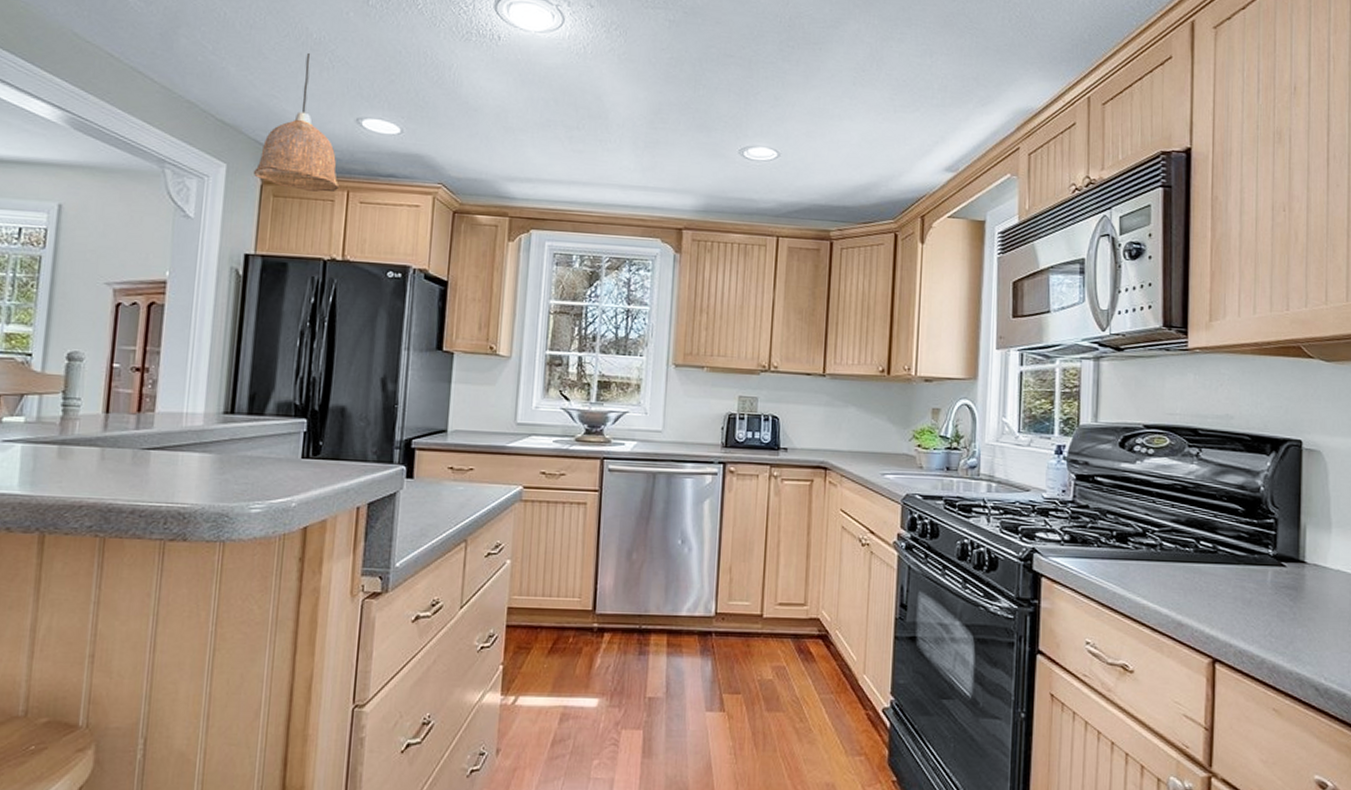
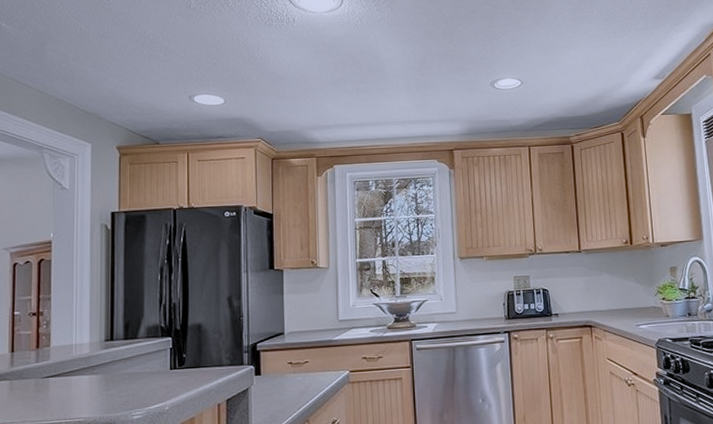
pendant lamp: present [254,52,340,193] -> none [113,50,181,157]

